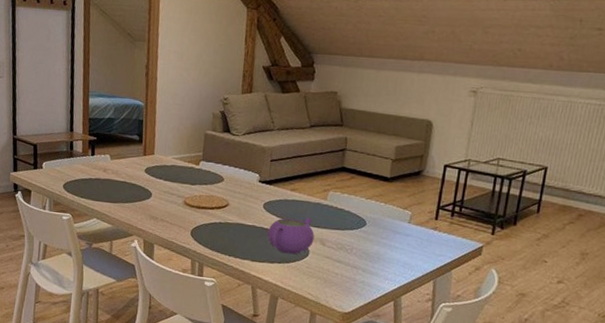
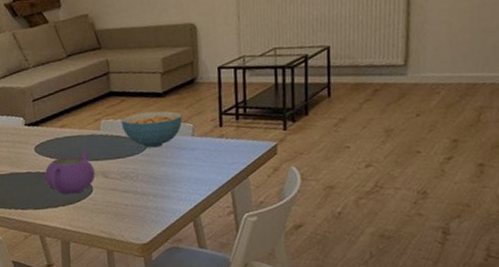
cereal bowl: none [347,192,404,227] -> present [121,110,183,148]

